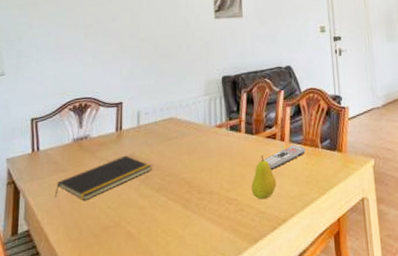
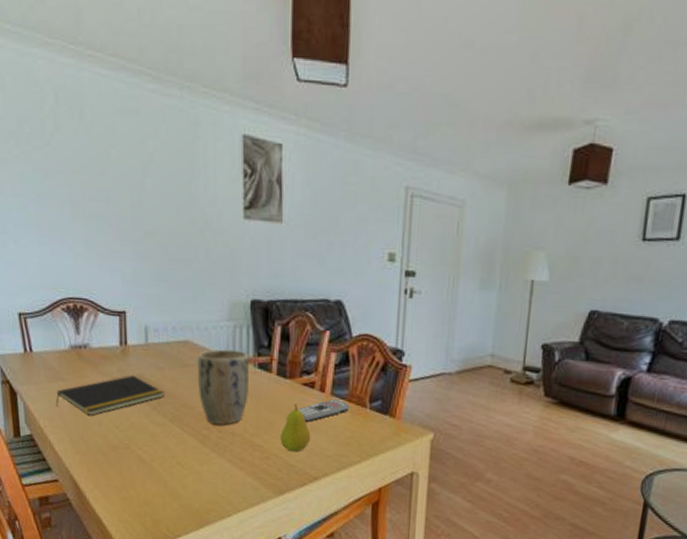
plant pot: none [180,118,223,187] -> present [197,349,249,425]

